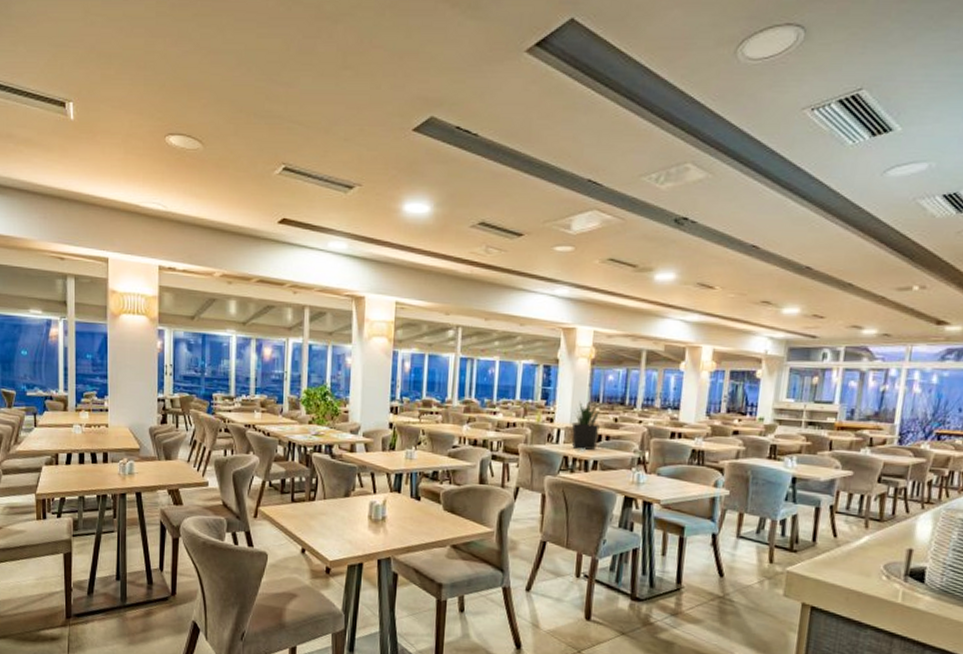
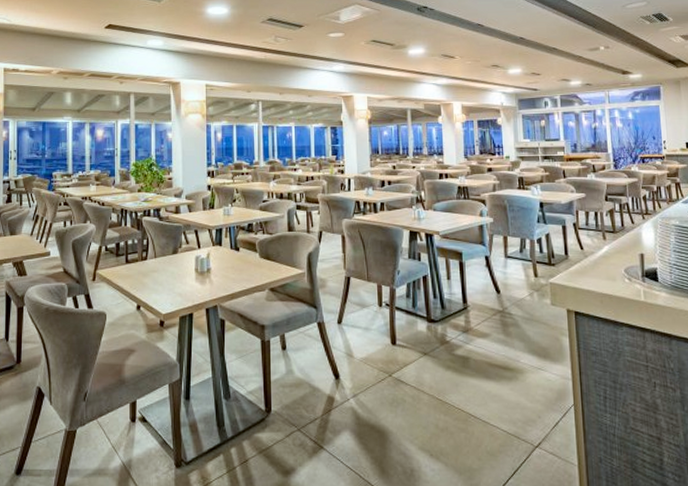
planter: present [571,401,600,450] -> none [359,154,382,194]

